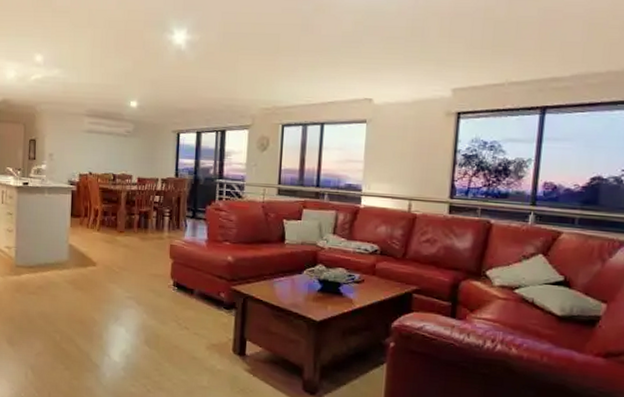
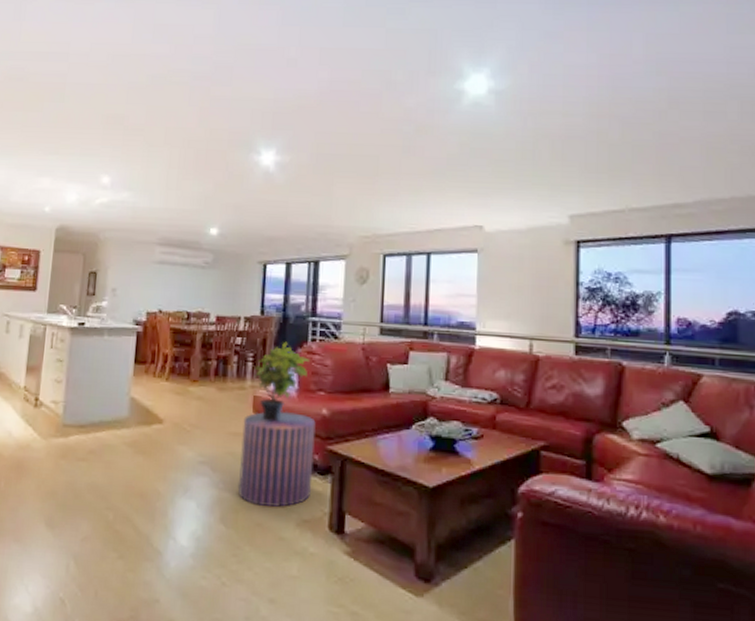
pouf: none [158,257,222,334] -> present [237,411,316,507]
potted plant: none [170,200,217,265] -> present [253,341,309,421]

